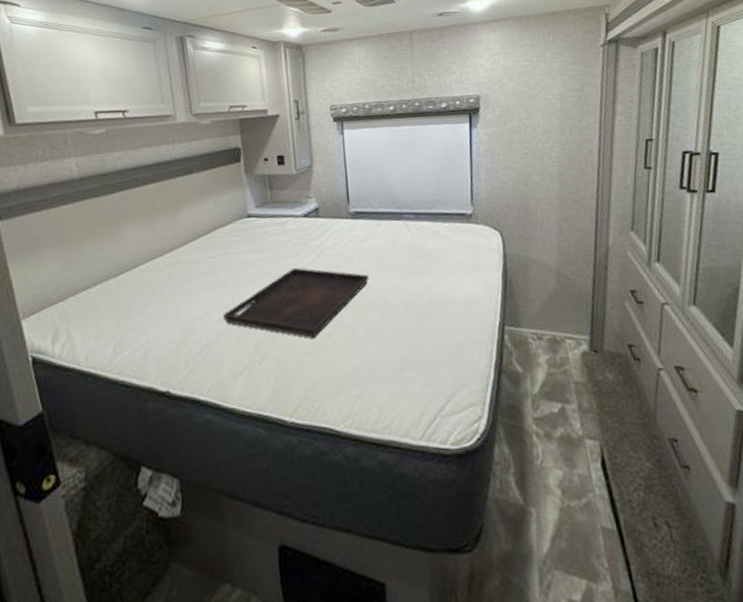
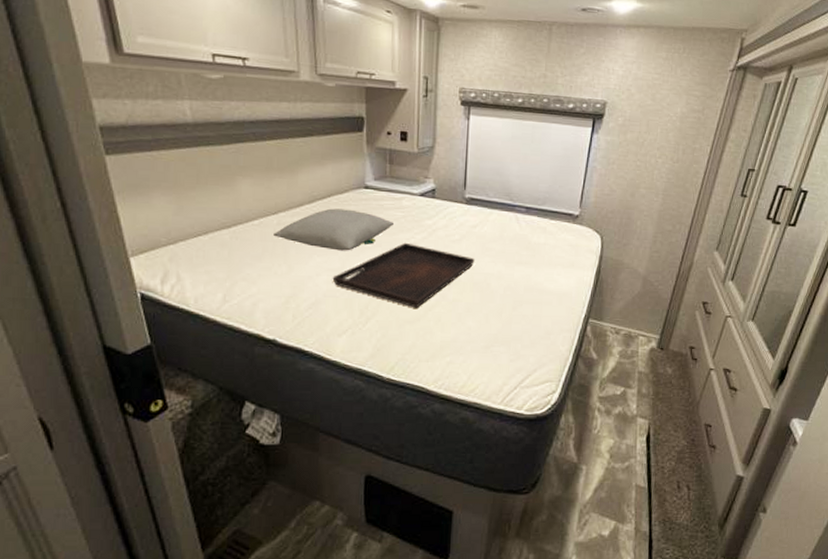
pillow: none [160,241,281,286] -> present [273,208,395,251]

